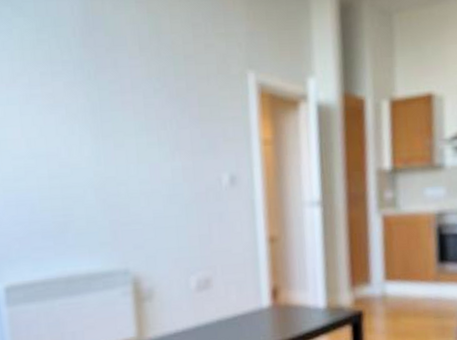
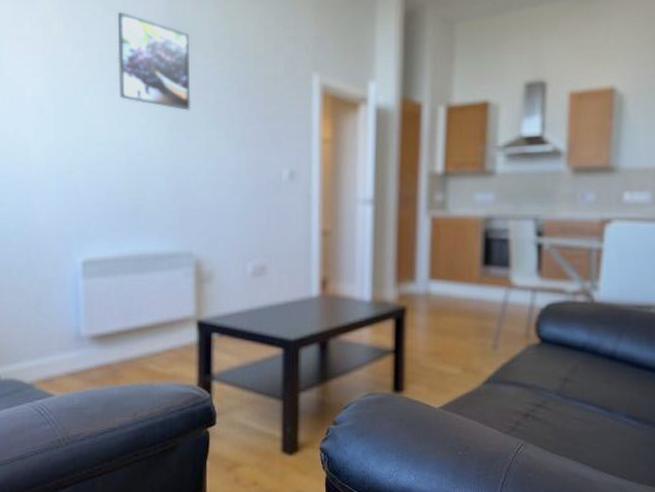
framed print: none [28,12,118,117] -> present [117,11,191,111]

